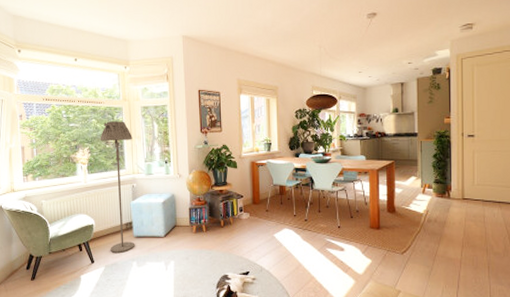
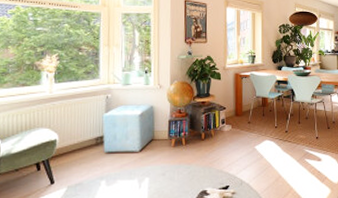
floor lamp: present [100,121,135,253] -> none [72,27,110,171]

